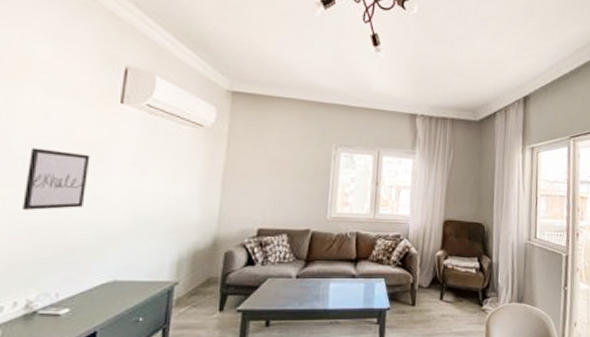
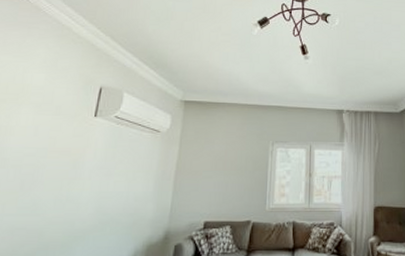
wall art: present [23,148,90,210] -> none [9,158,67,212]

